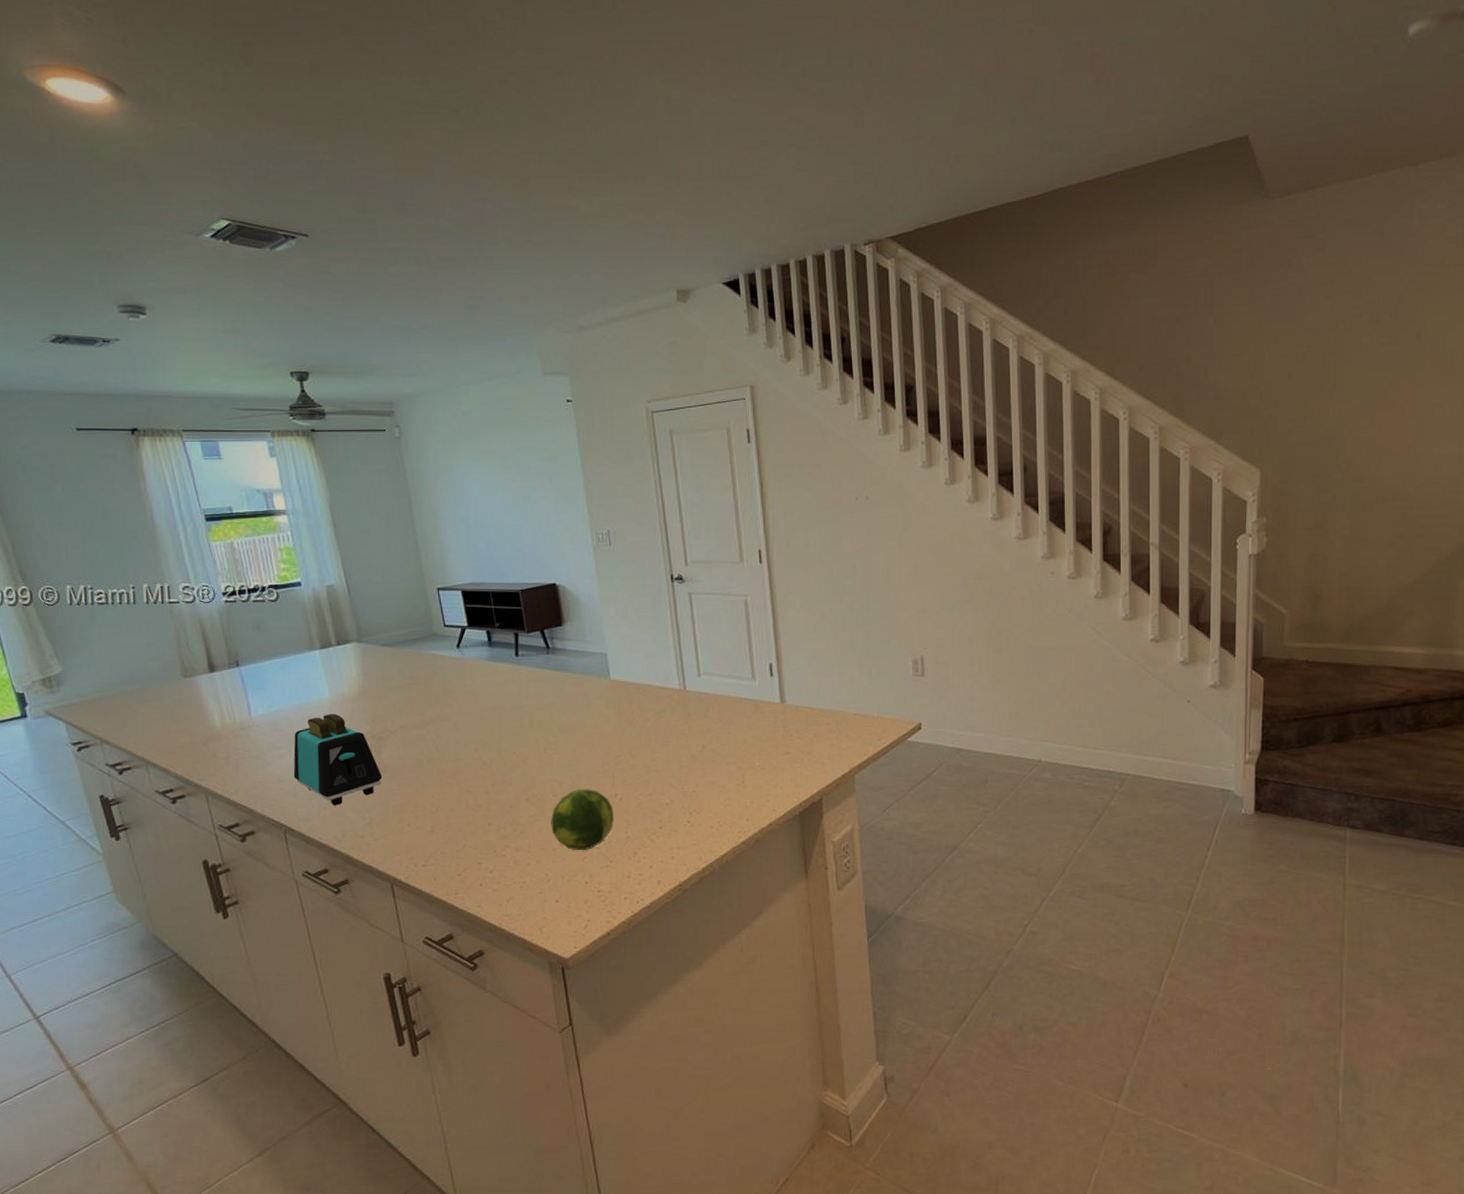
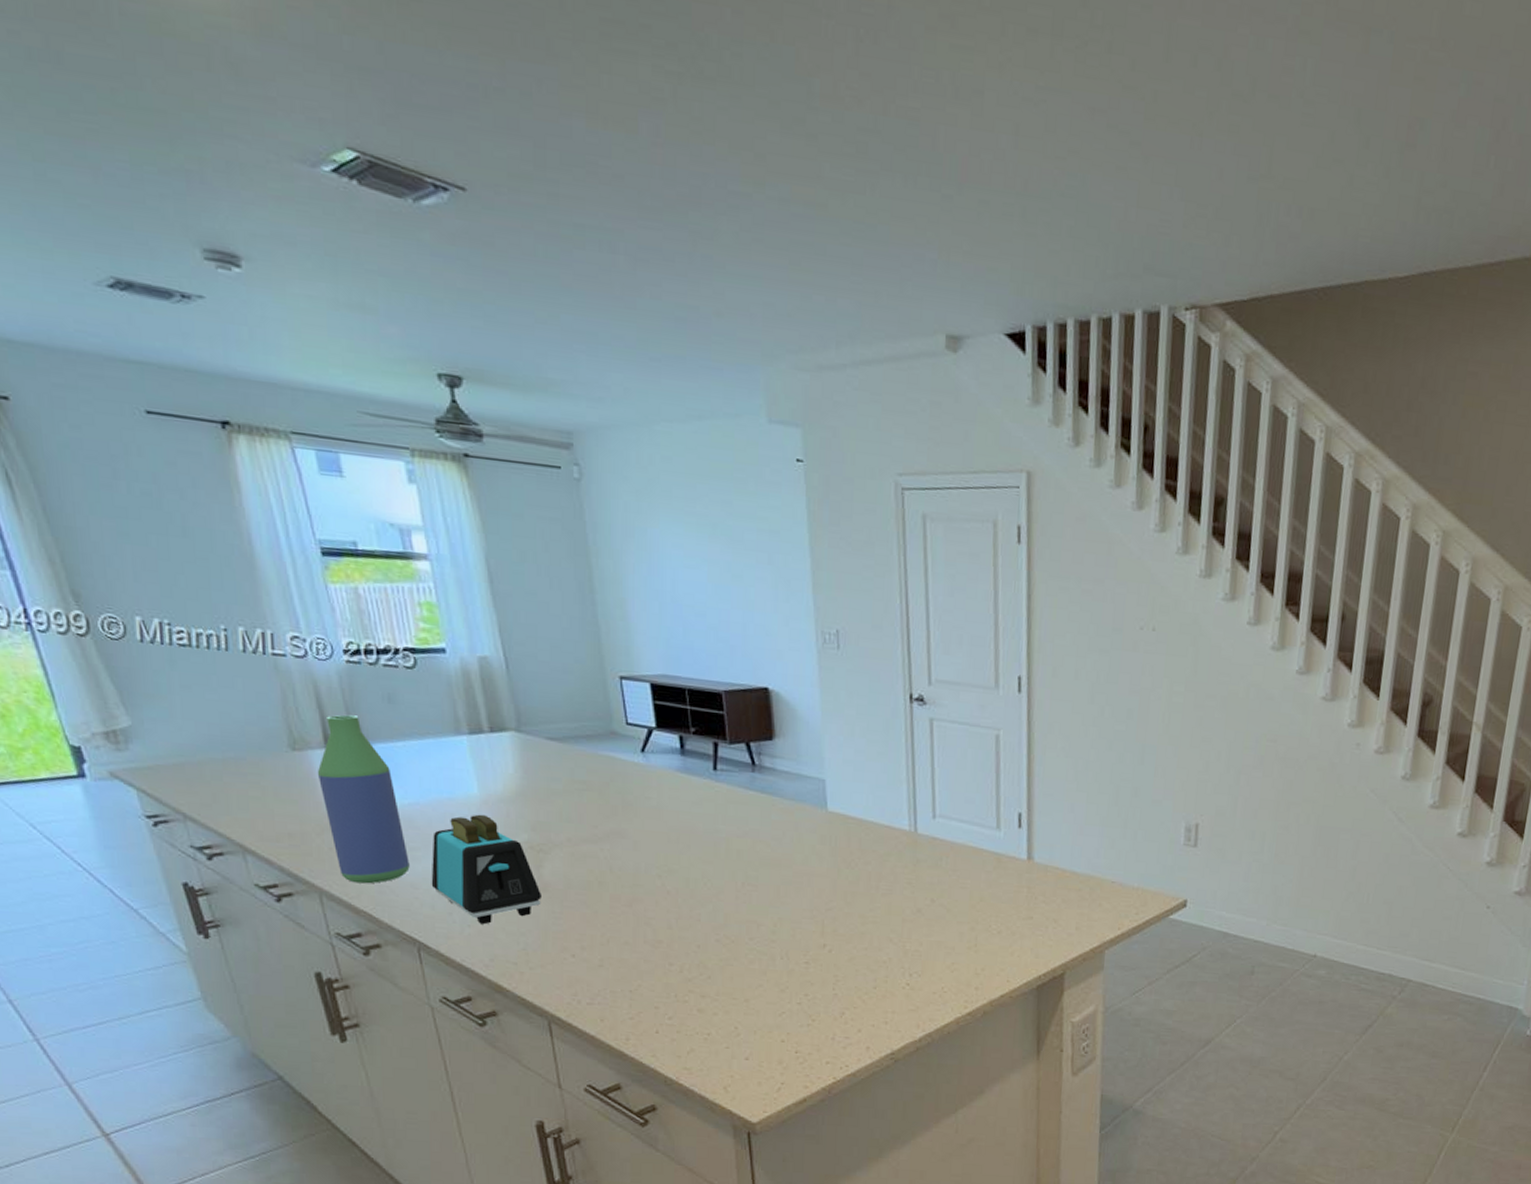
bottle: none [203,644,276,781] -> present [317,714,410,884]
fruit: present [551,788,615,851] -> none [744,934,821,1005]

